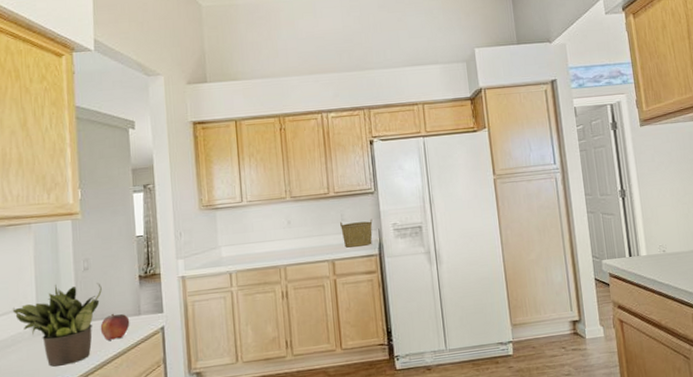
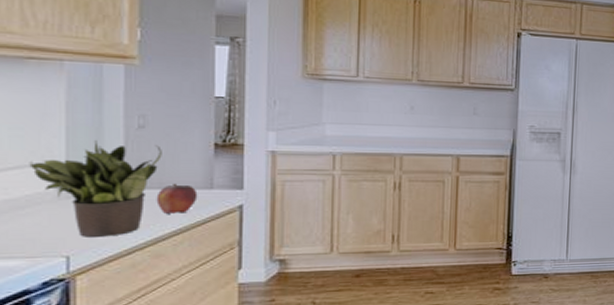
basket: present [340,218,373,248] -> none [471,116,508,146]

